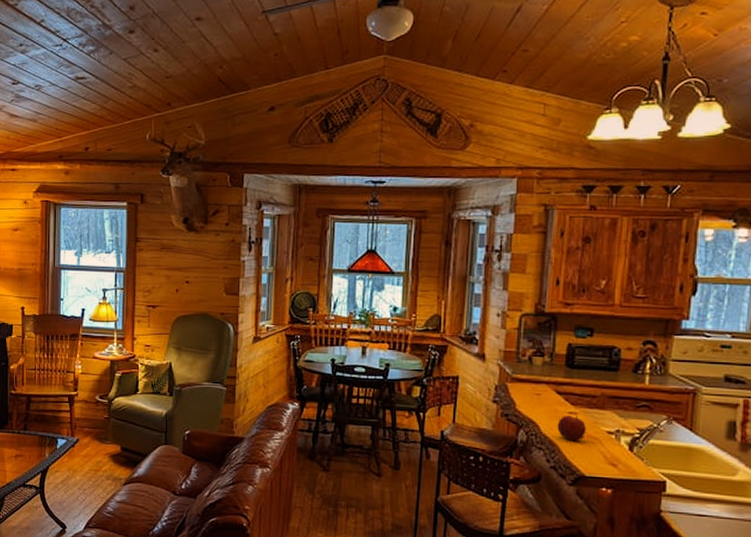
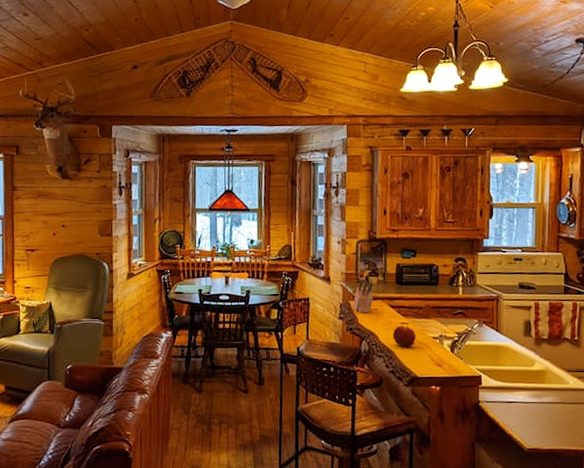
knife block: none [511,360,538,399] -> present [353,280,374,314]

